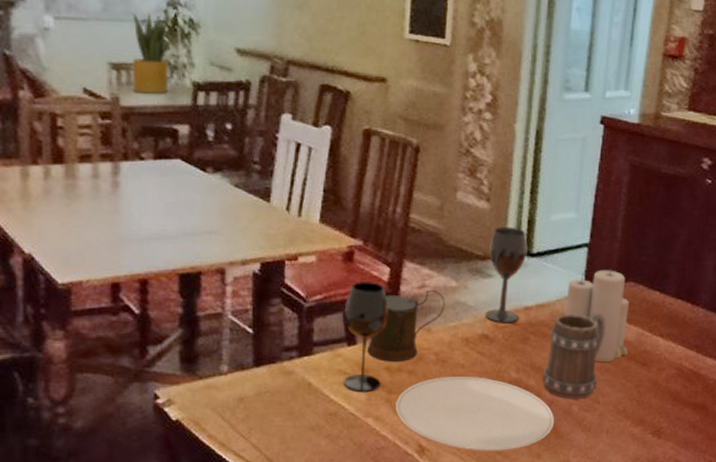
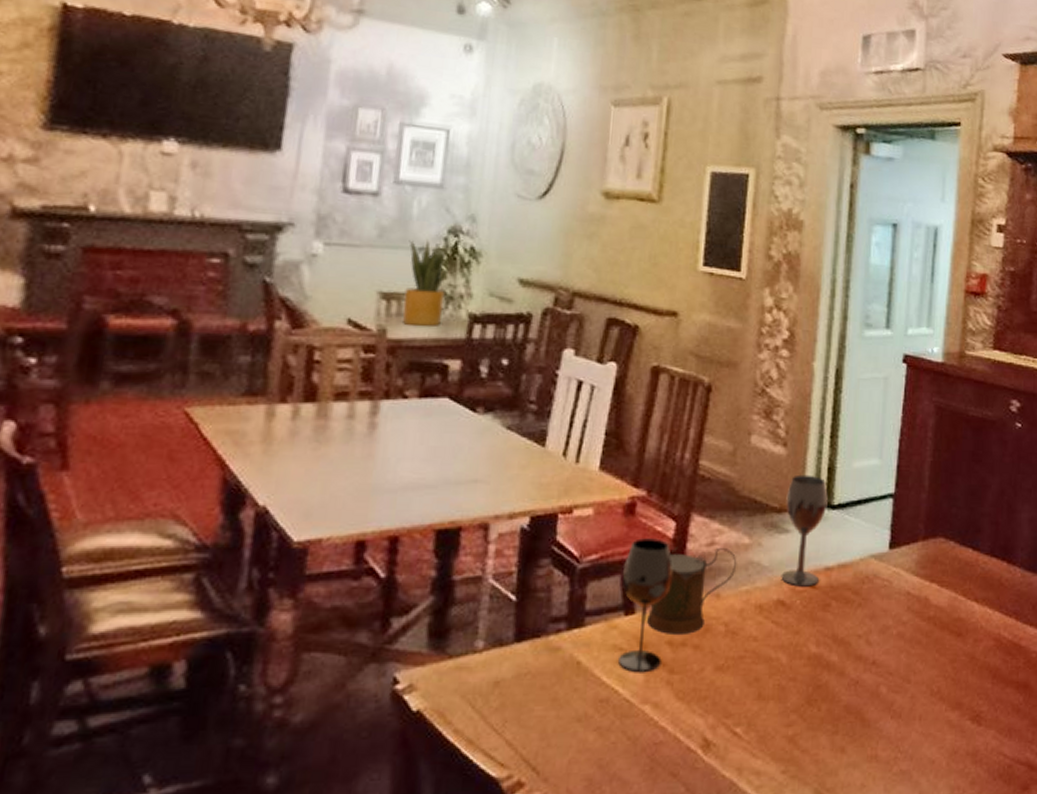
plate: present [395,377,555,452] -> none [677,652,861,746]
beer mug: present [541,312,606,399] -> none [845,573,915,678]
candle: present [565,268,629,362] -> none [870,522,941,633]

